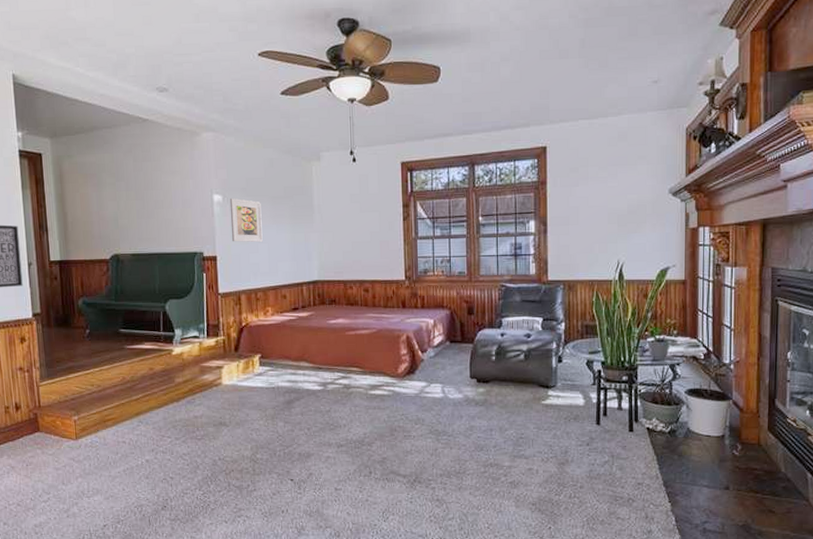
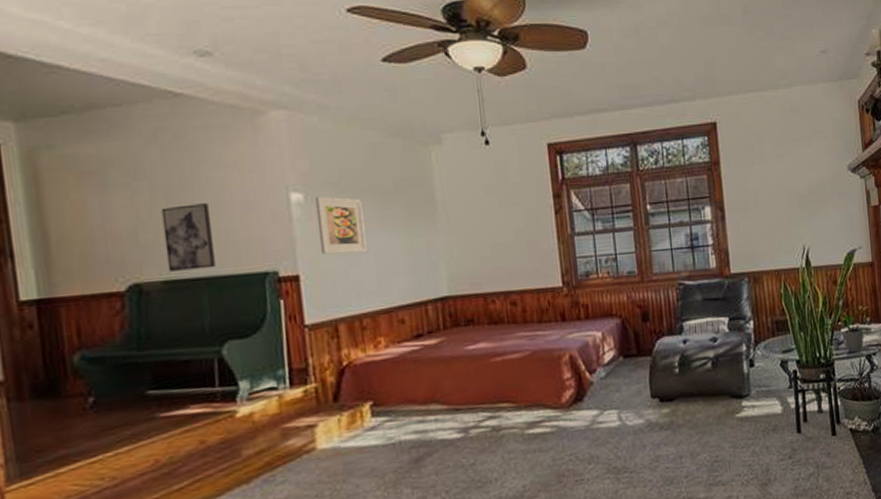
wall art: none [132,200,165,247] -> present [161,203,217,272]

